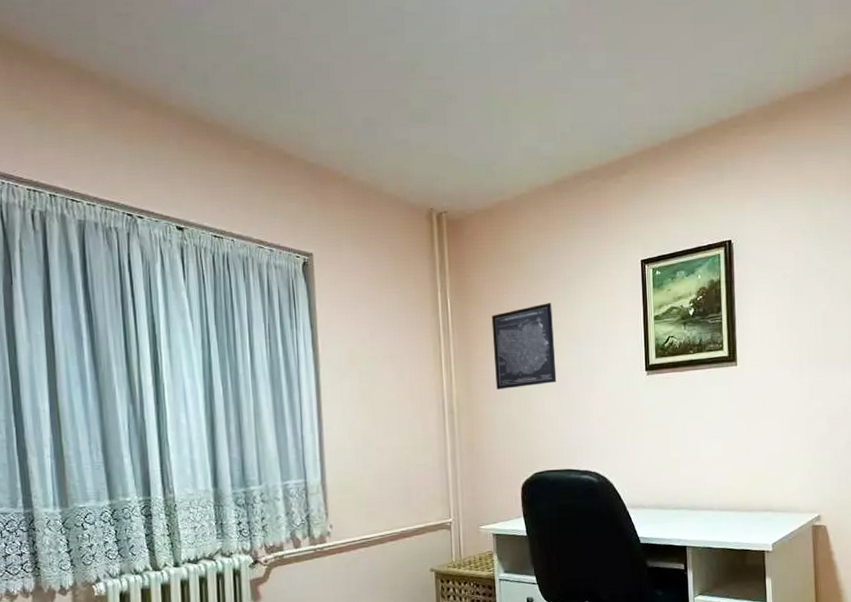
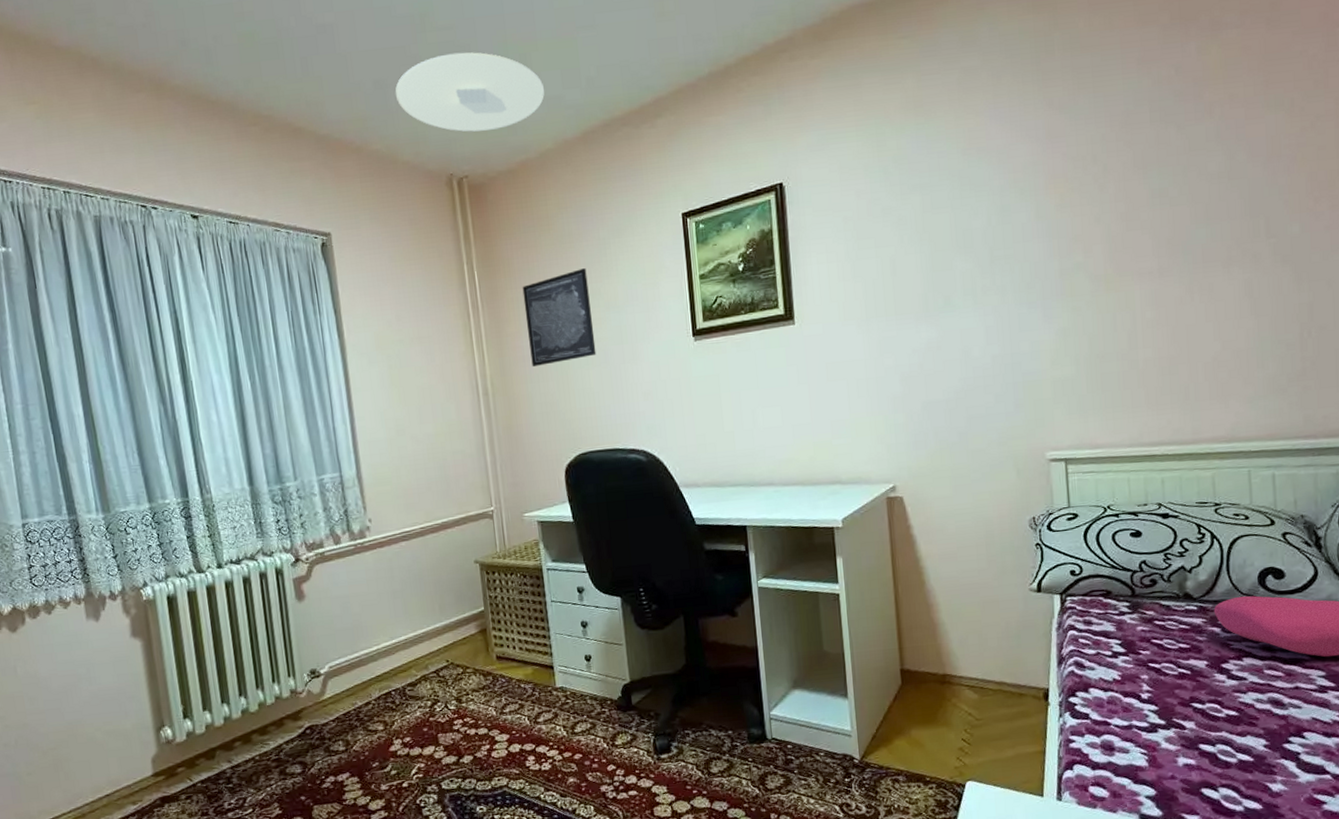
ceiling light: none [383,100,523,172] -> present [395,52,545,132]

